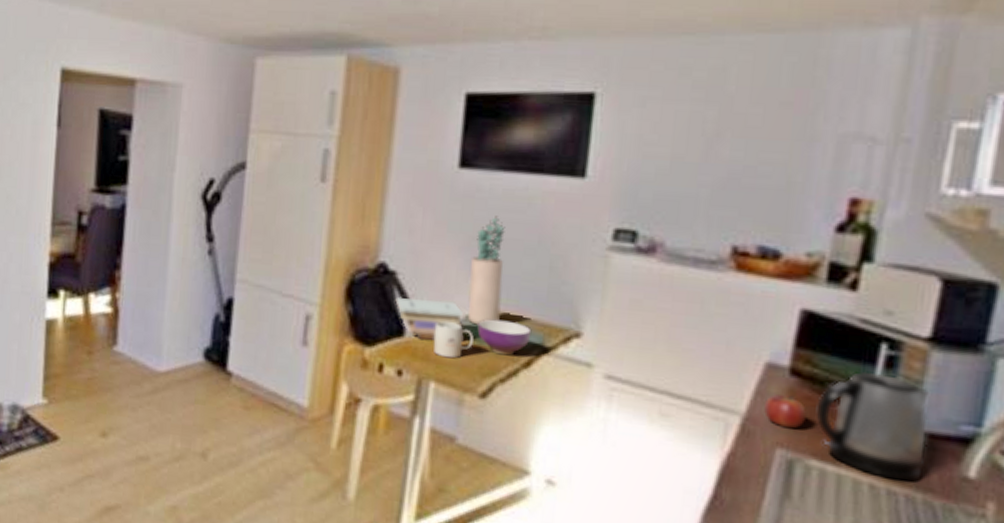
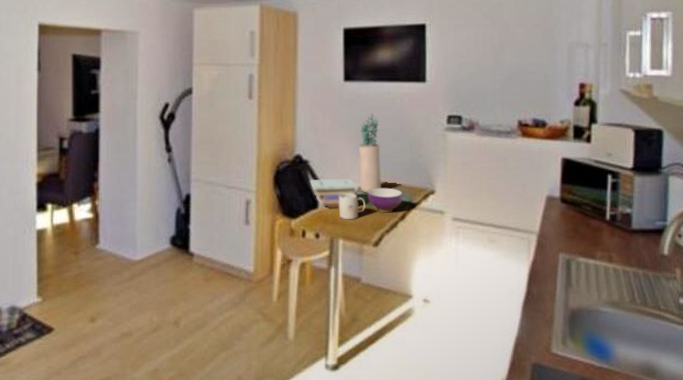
fruit: present [764,394,808,429] -> none [549,216,574,239]
kettle: present [815,371,929,483] -> none [578,194,640,264]

